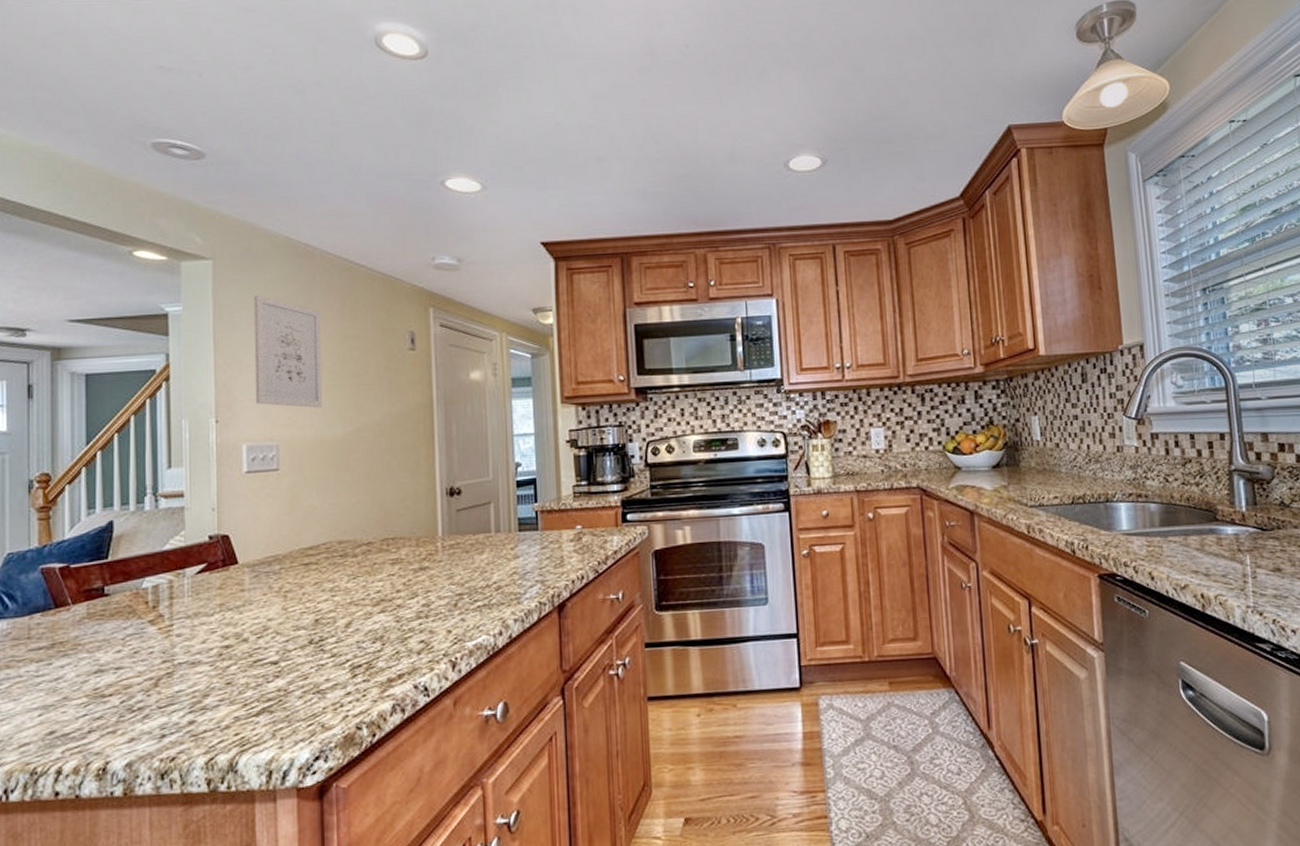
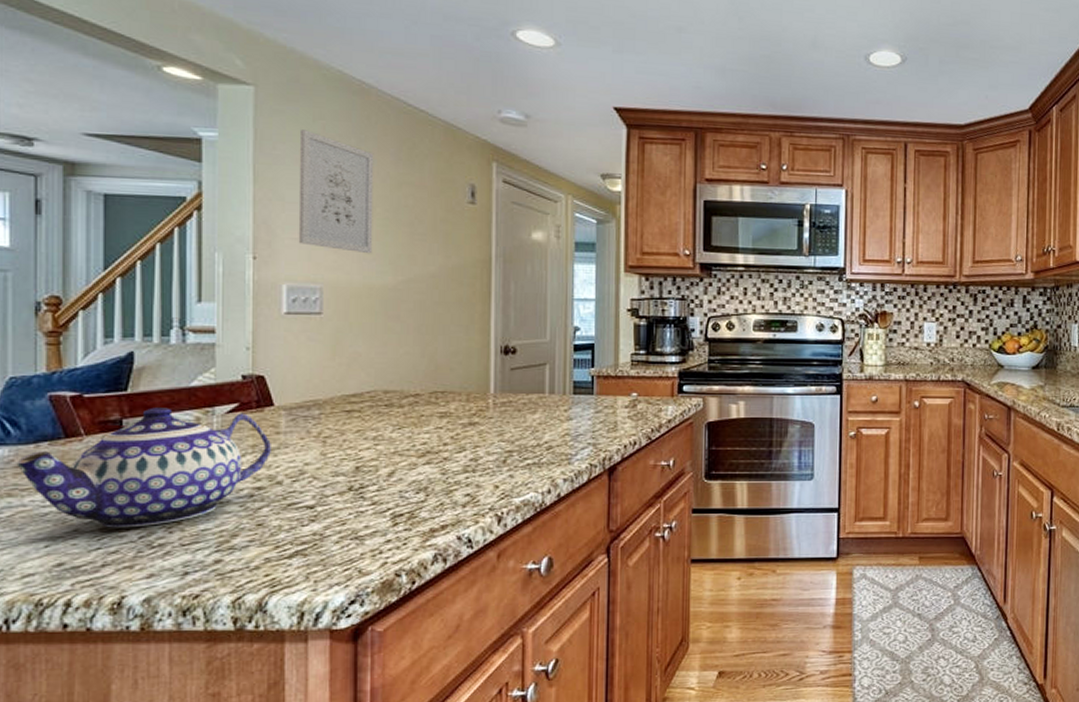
teapot: none [14,572,237,694] -> present [16,407,271,528]

